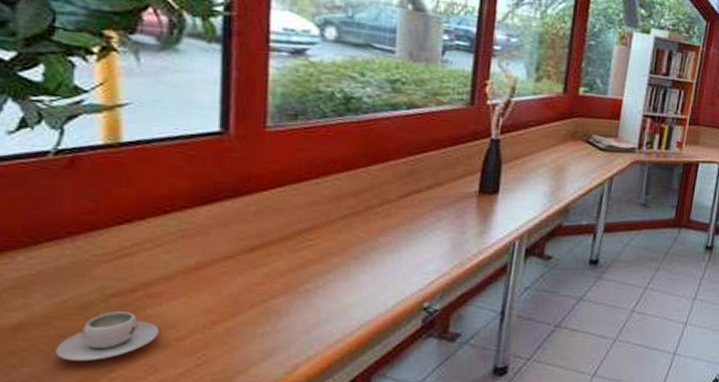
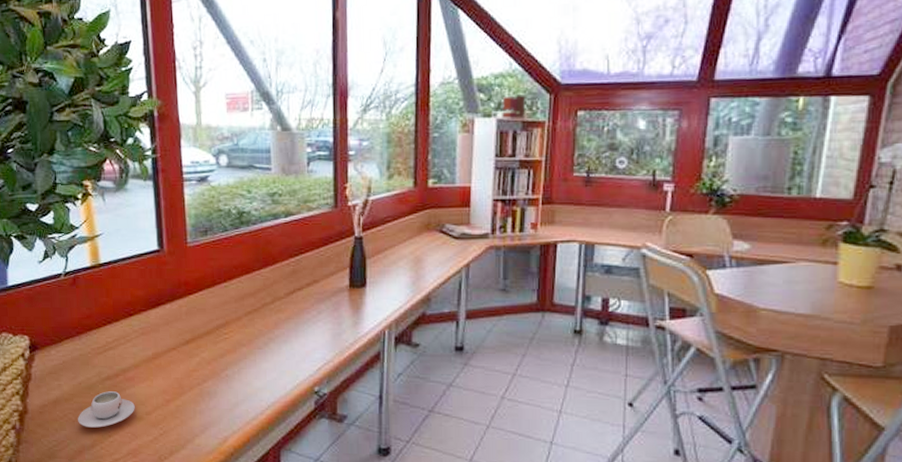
books: none [649,16,685,41] -> present [491,94,526,119]

